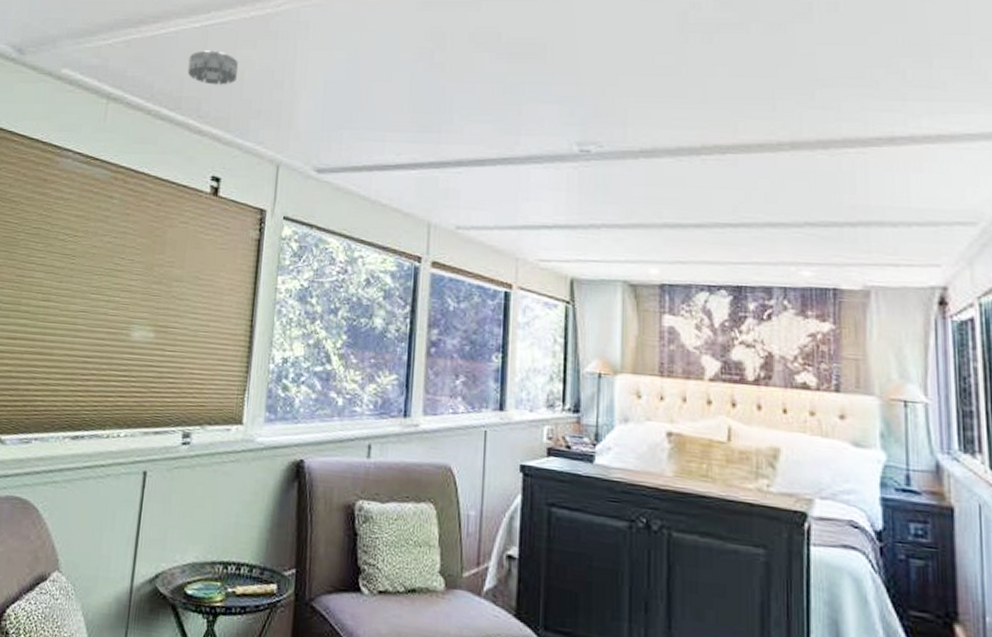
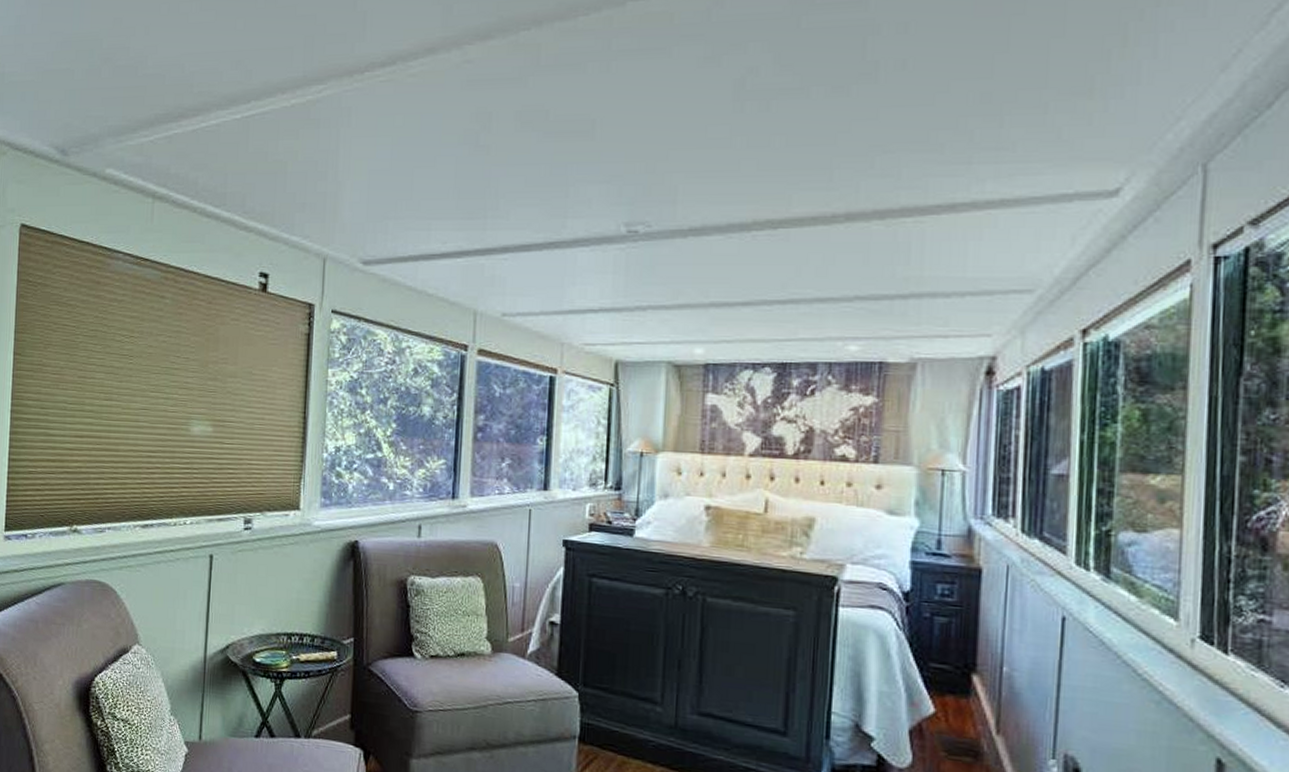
smoke detector: present [187,50,238,85] -> none [230,143,281,179]

